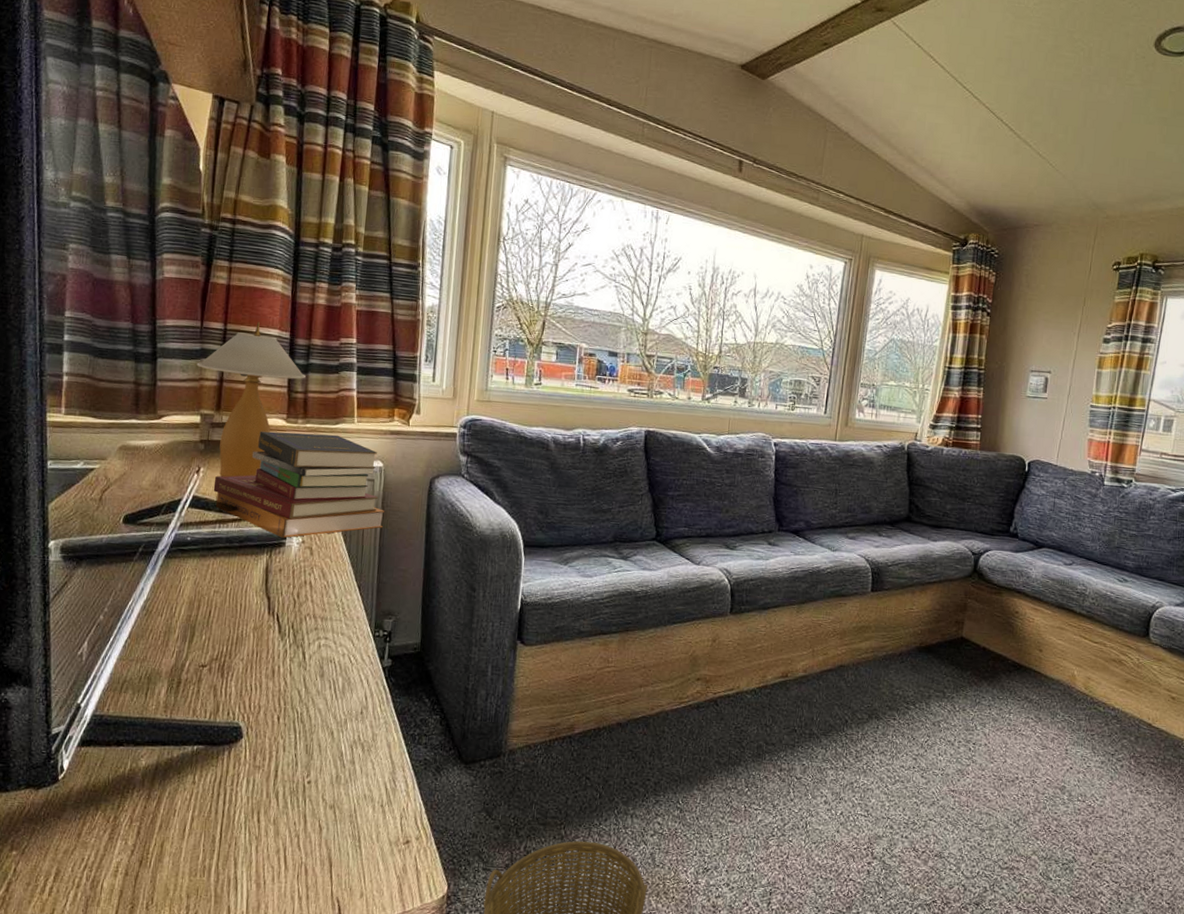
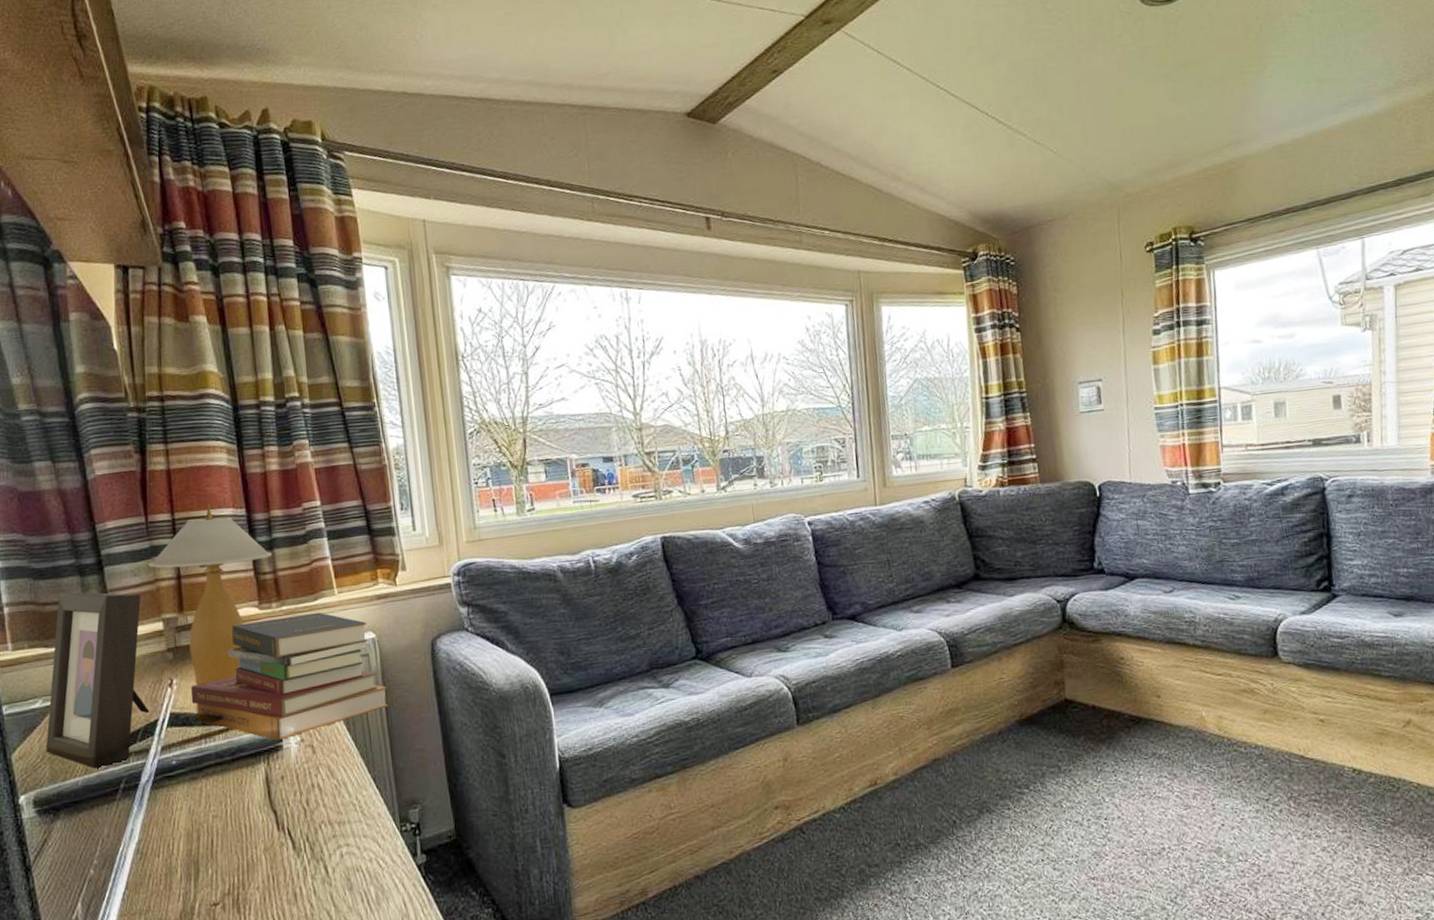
picture frame: none [79,373,186,531] -> present [45,592,150,768]

